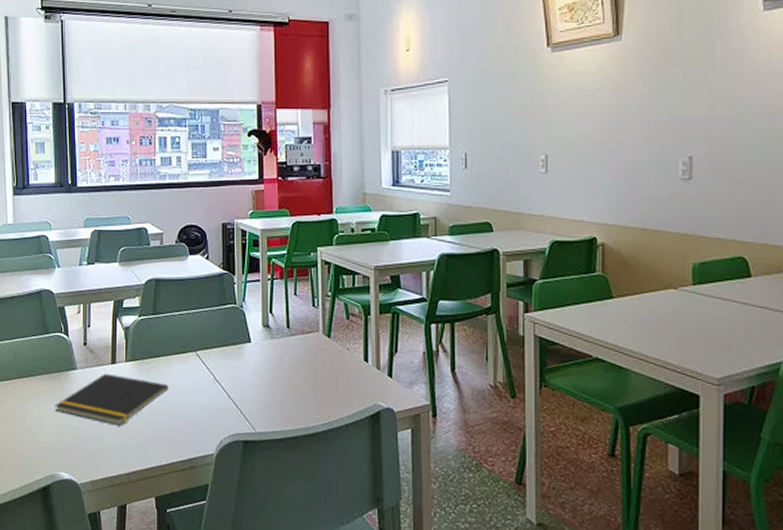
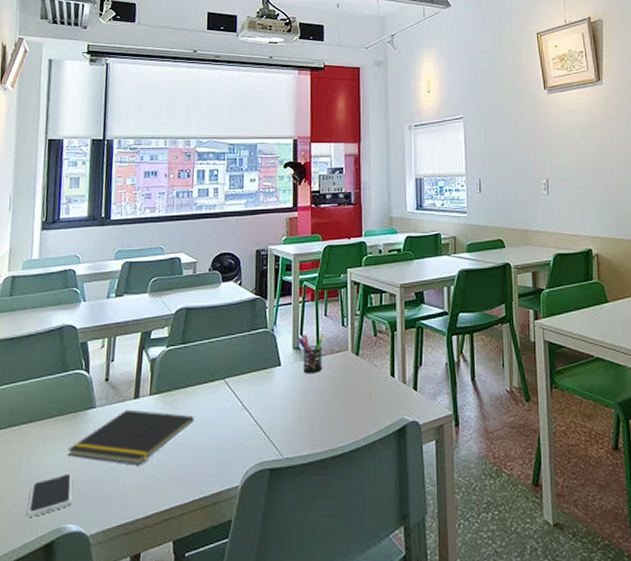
smartphone: none [24,427,62,462] -> present [27,473,74,517]
pen holder: none [268,312,294,353] -> present [299,333,324,374]

